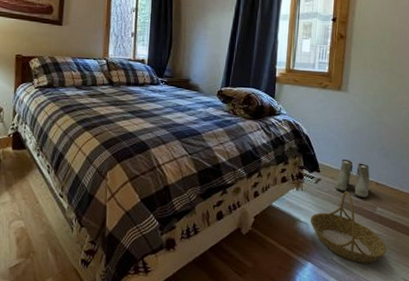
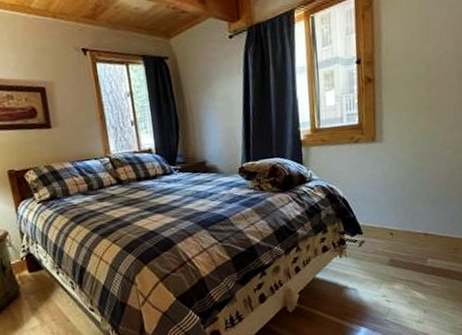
basket: present [310,191,387,263] -> none [358,248,442,318]
boots: present [335,159,370,198] -> none [381,215,418,252]

